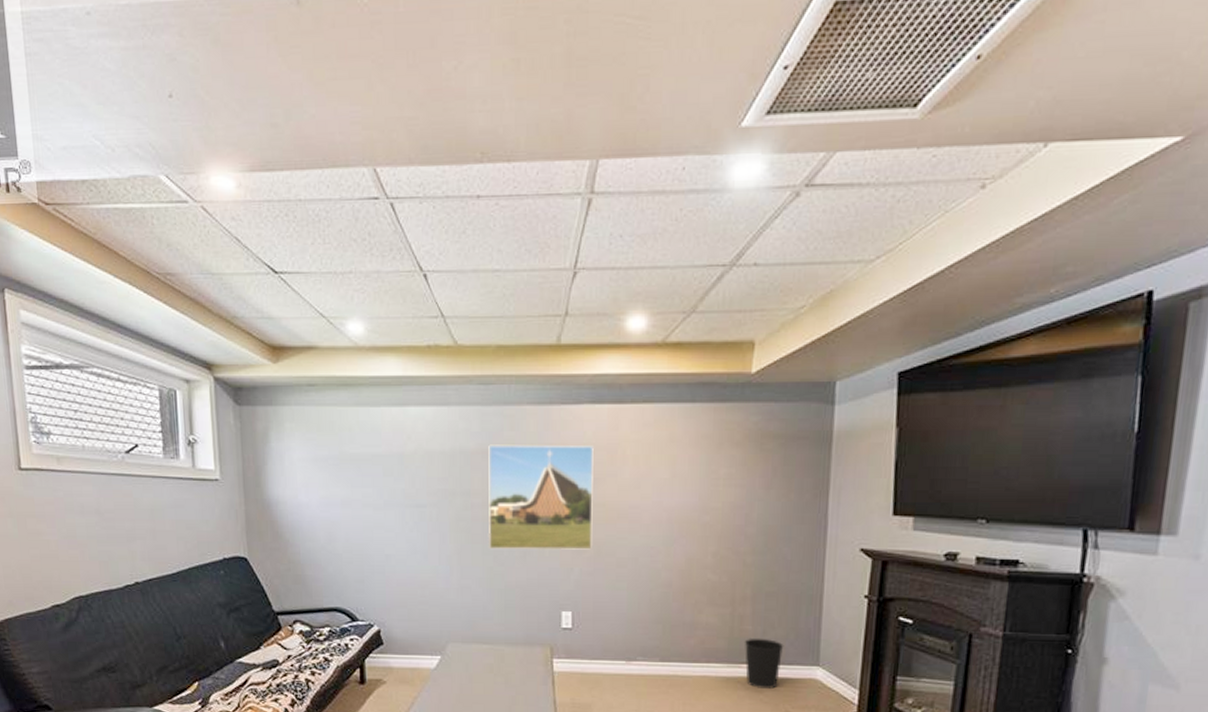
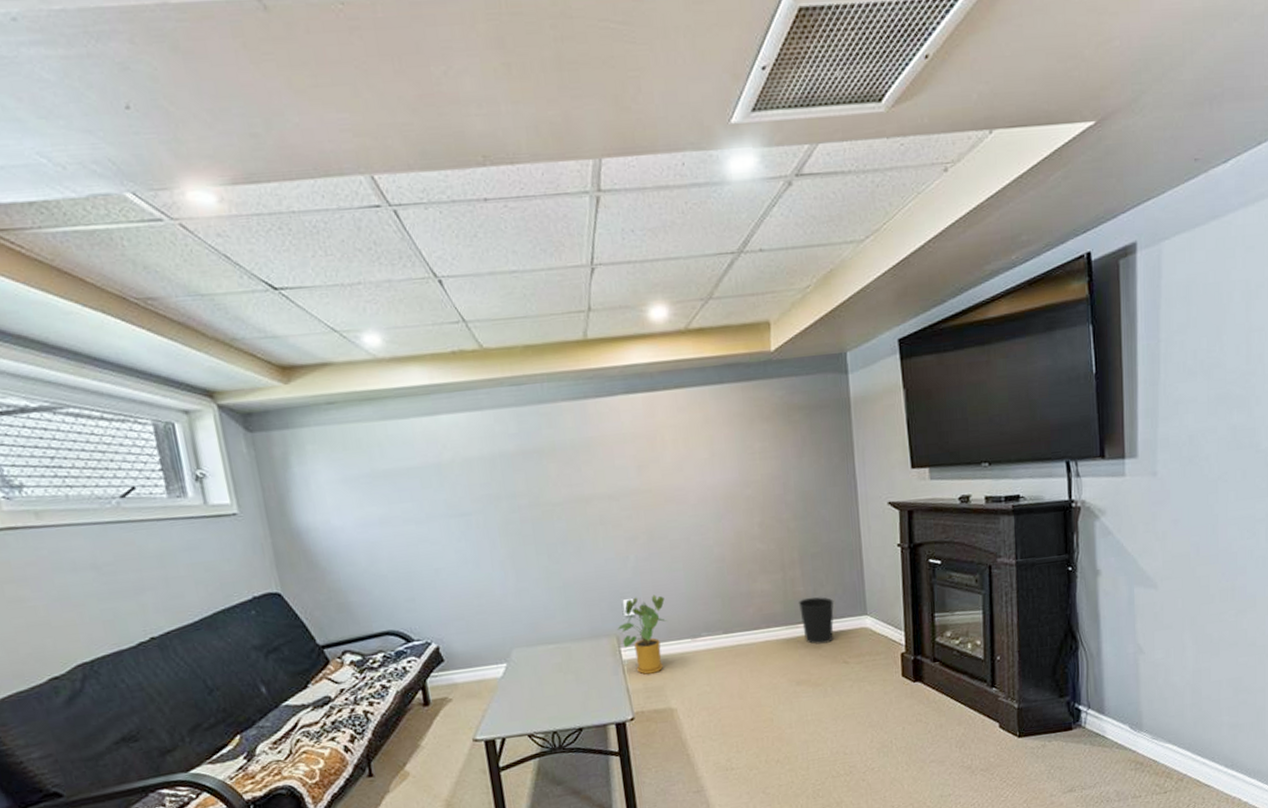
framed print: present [488,444,594,551] -> none [528,435,645,548]
house plant: none [552,610,604,690] -> present [617,594,667,675]

